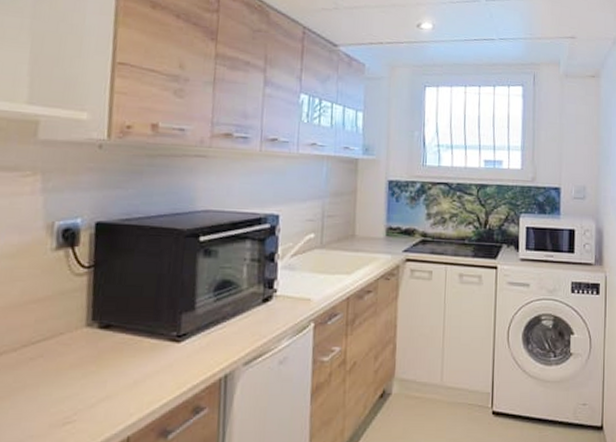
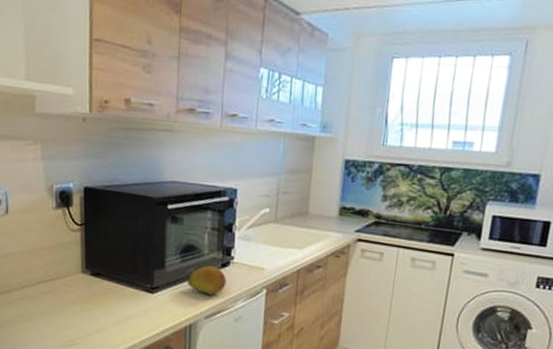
fruit: none [222,302,269,336] -> present [187,265,227,295]

